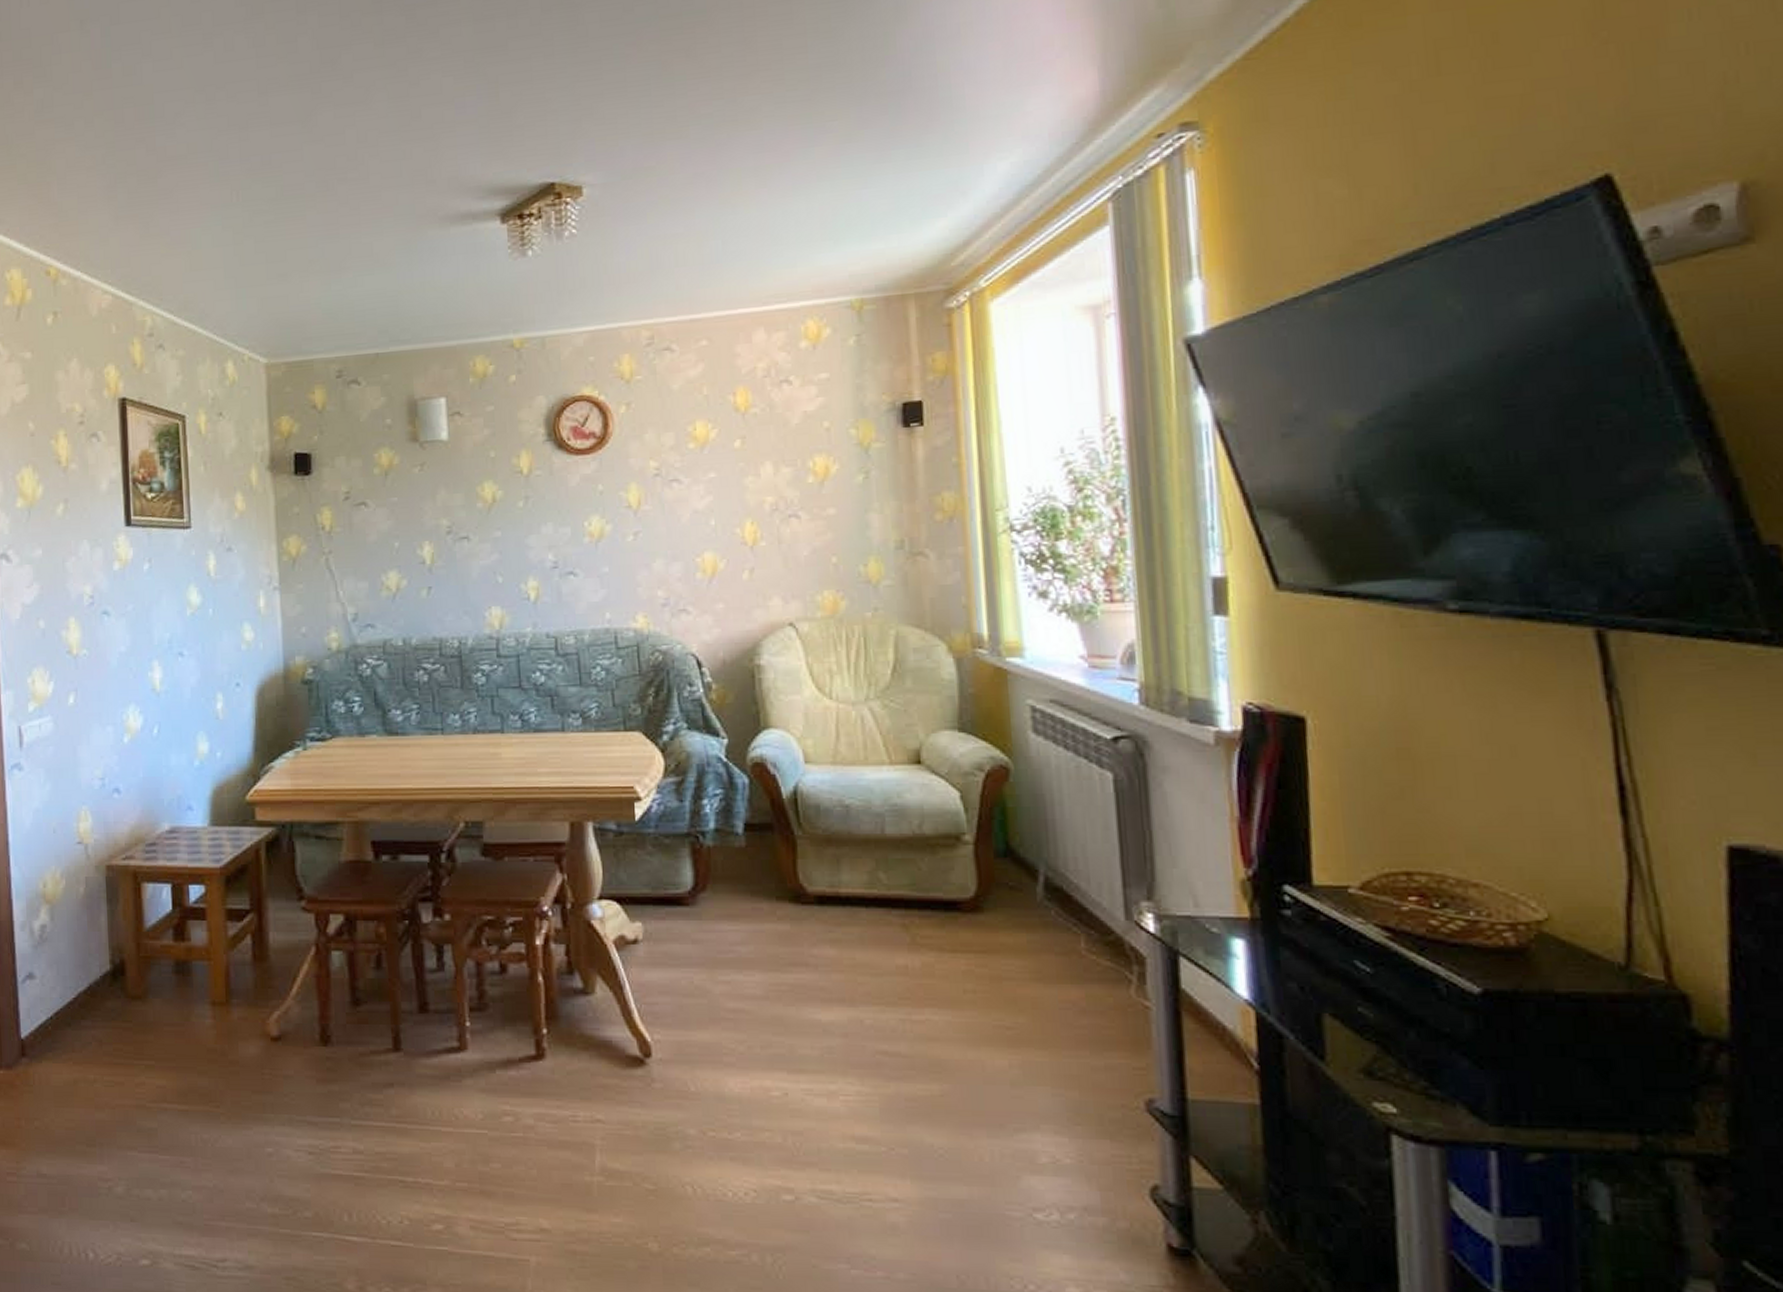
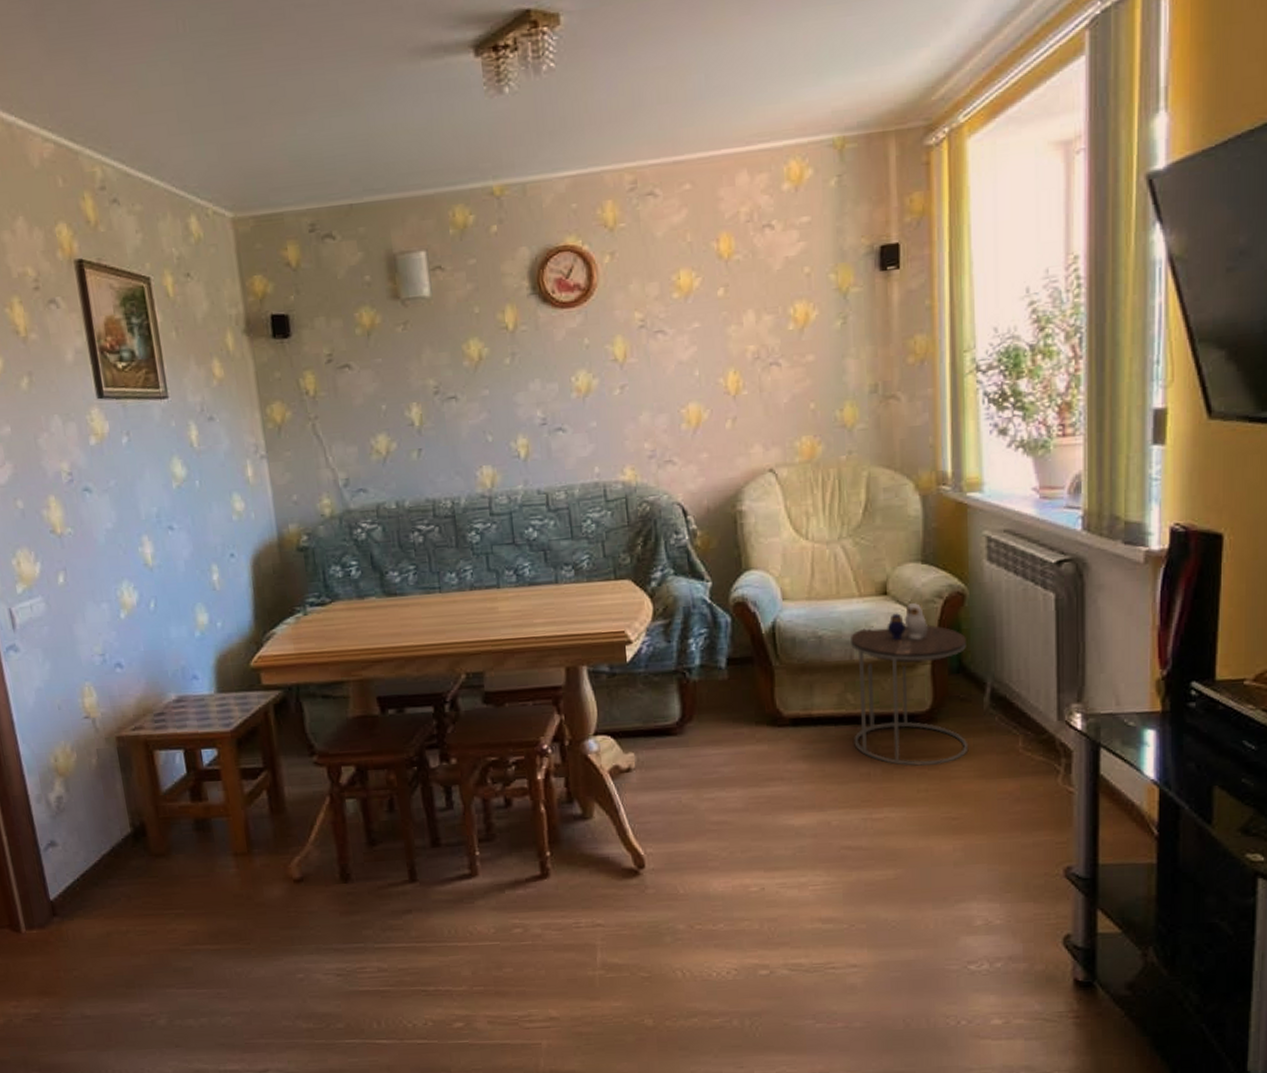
side table: none [881,775,1022,962] -> present [851,603,969,766]

